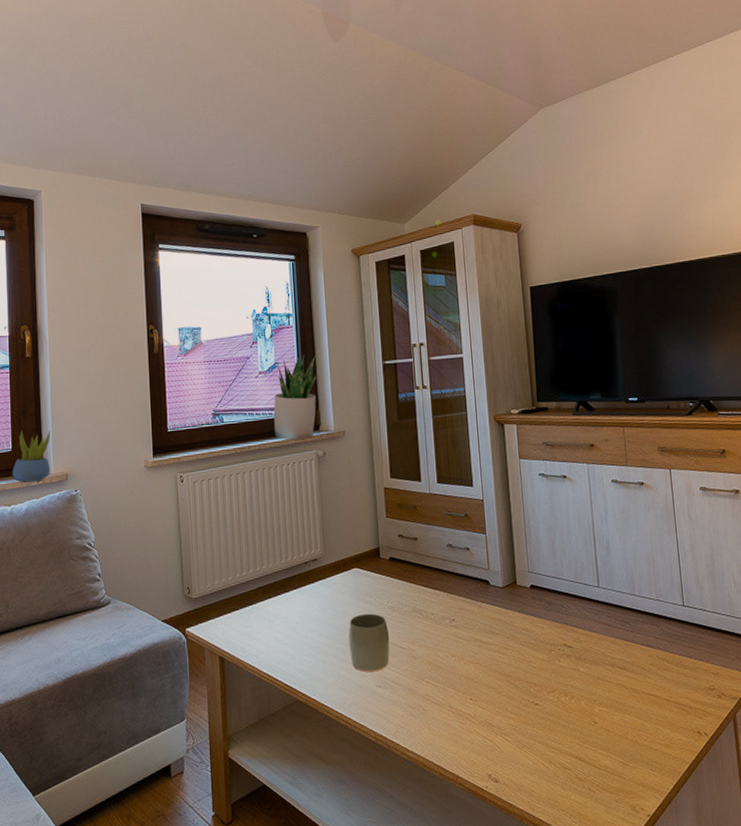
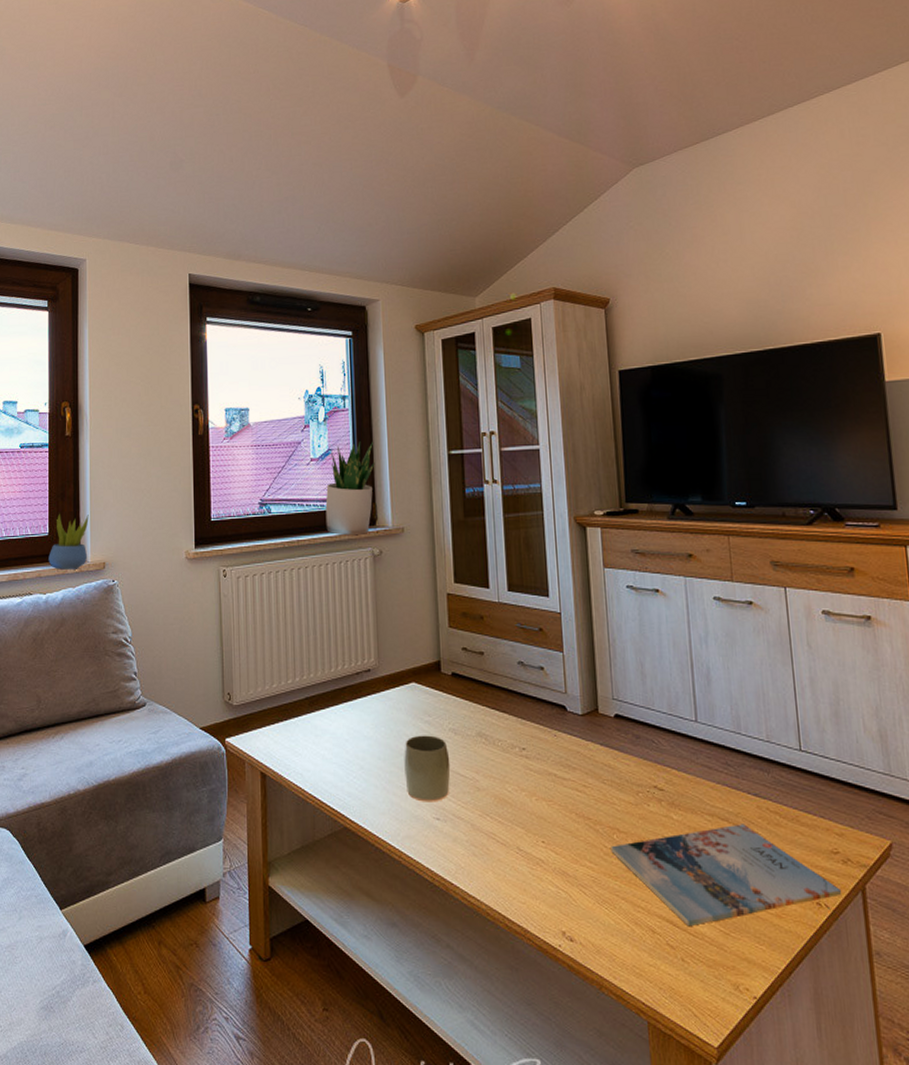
magazine: none [528,671,717,761] -> present [611,824,841,927]

